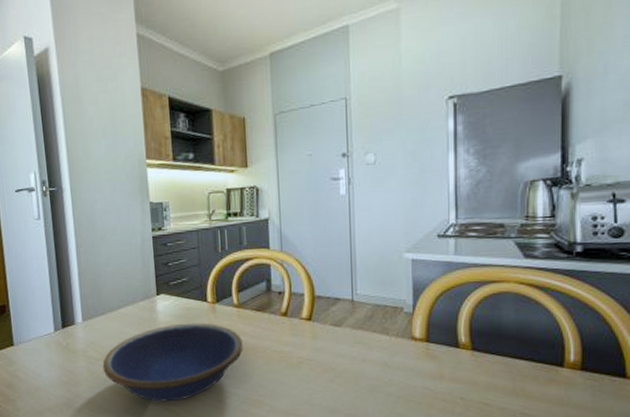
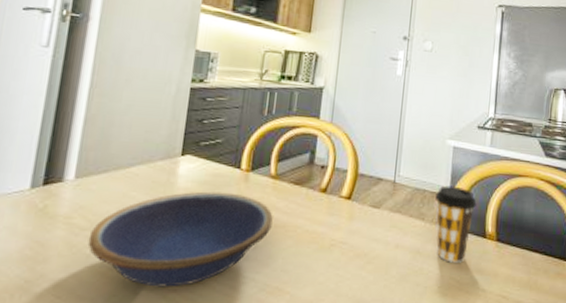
coffee cup: none [396,299,445,373] -> present [434,185,477,263]

